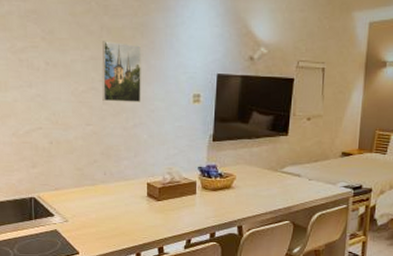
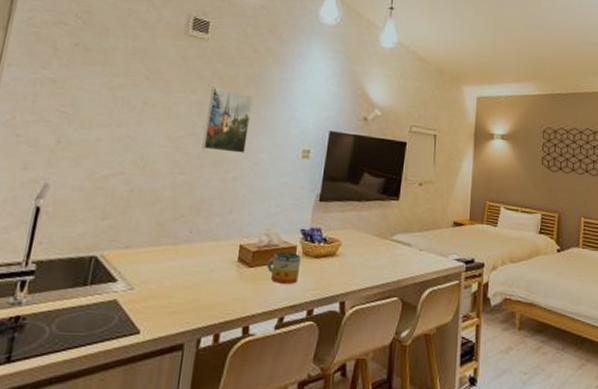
mug: none [172,187,201,213] -> present [267,251,302,284]

